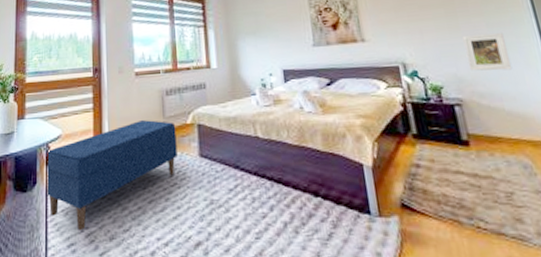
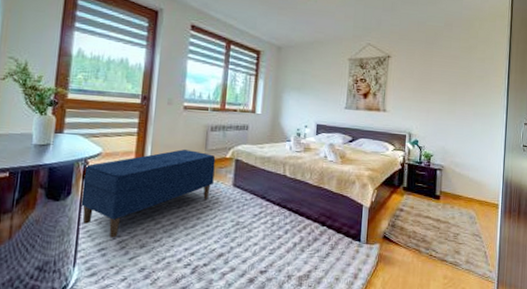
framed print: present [462,33,513,71] -> none [454,120,483,149]

